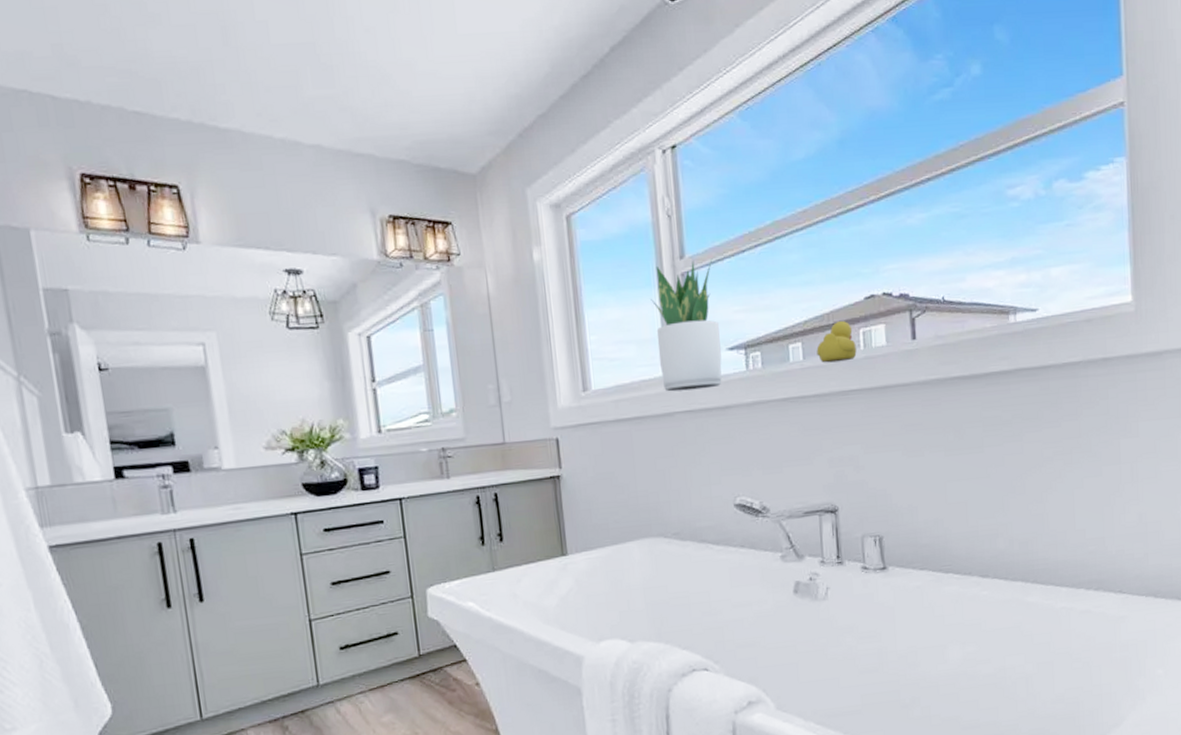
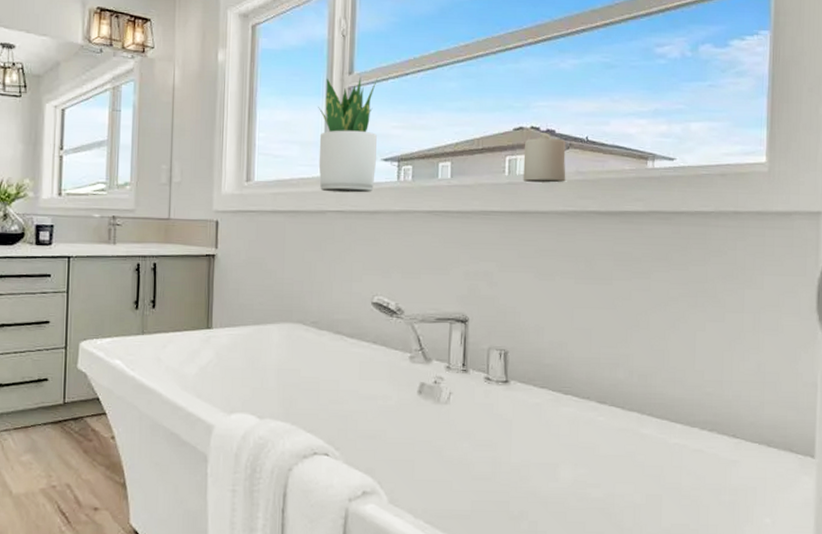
rubber duck: present [816,320,857,363] -> none [464,146,502,184]
candle: none [877,298,925,354] -> present [523,132,566,183]

